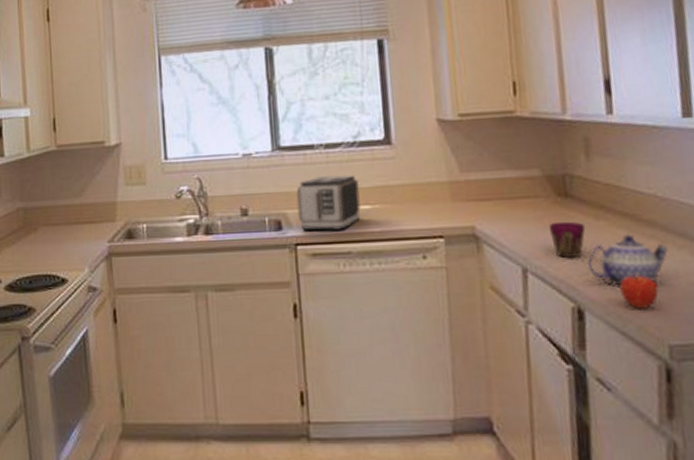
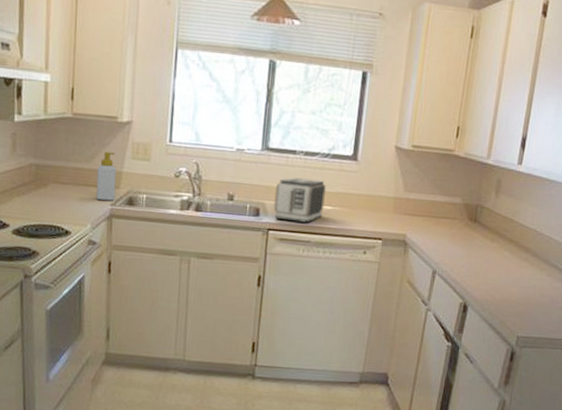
soap bottle: none [89,181,112,237] -> present [95,152,117,201]
cup: present [549,221,586,258] -> none [458,239,483,267]
teapot: present [588,234,668,286] -> none [478,255,533,292]
fruit: present [619,274,659,309] -> none [495,284,521,309]

